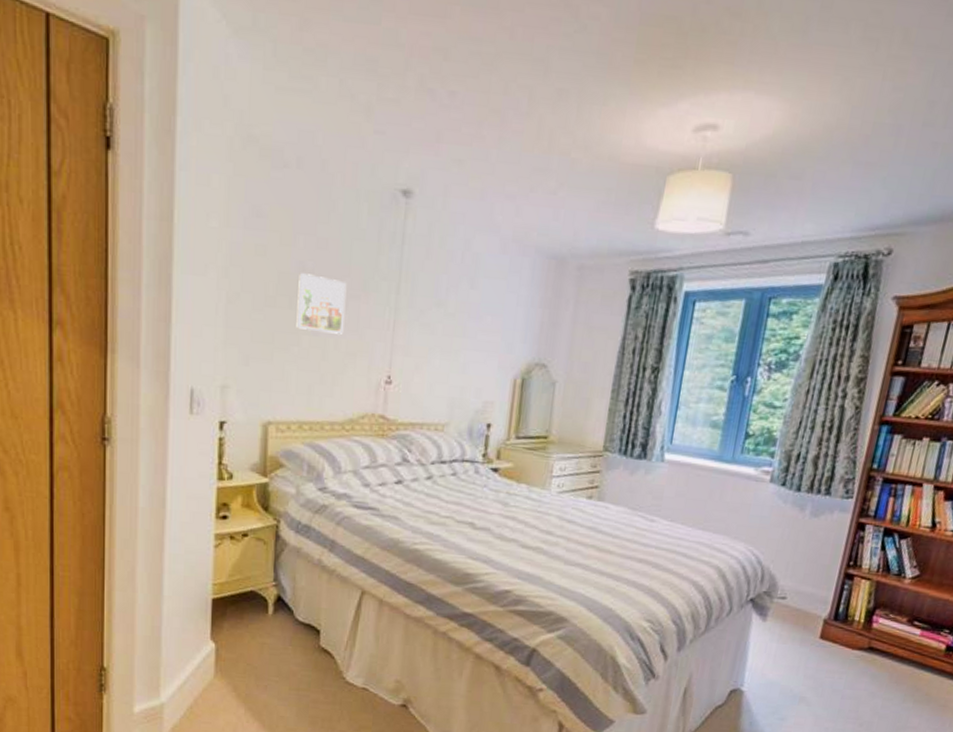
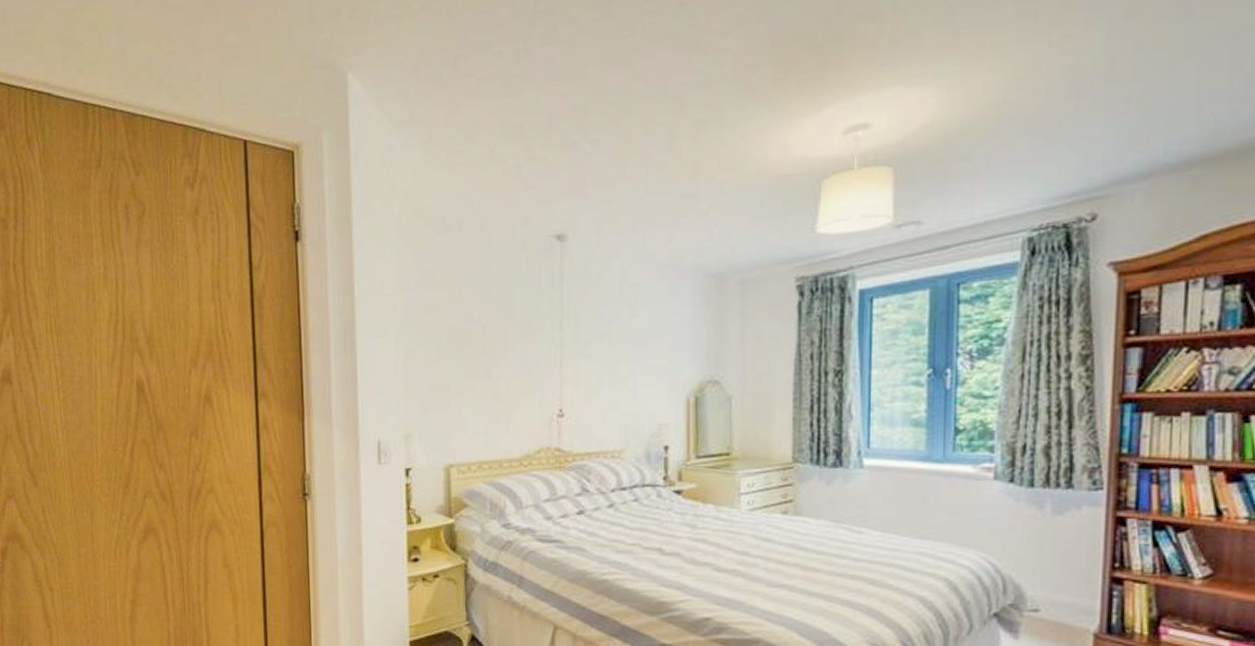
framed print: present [296,273,347,334] -> none [468,323,513,376]

